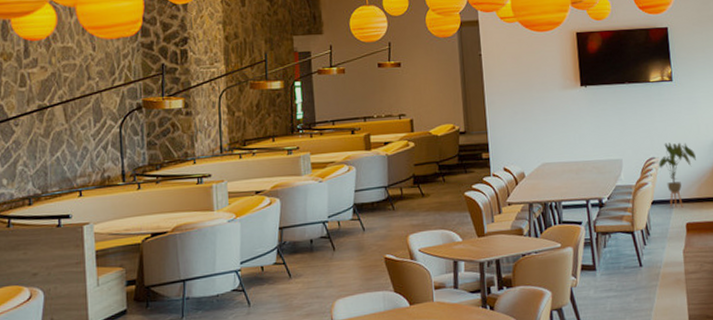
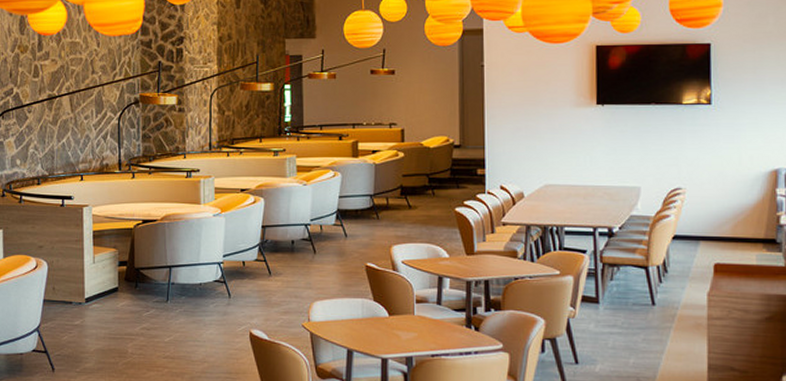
house plant: present [659,143,696,209] -> none [685,173,733,246]

